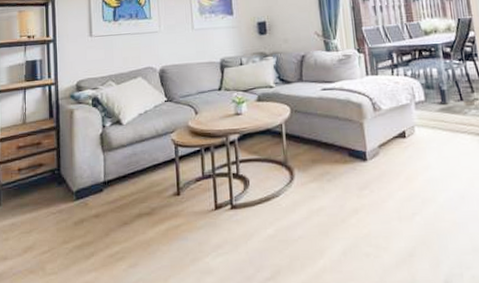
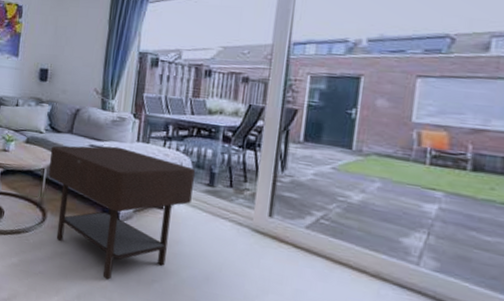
side table: none [284,85,430,226] -> present [48,146,195,280]

